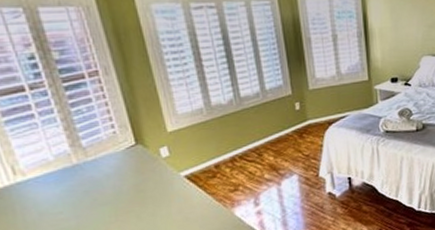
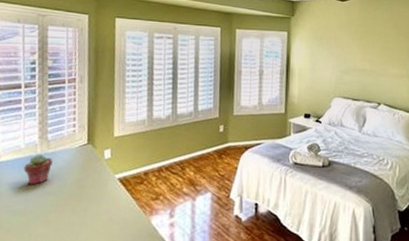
potted succulent: none [60,164,97,200] -> present [23,154,53,185]

